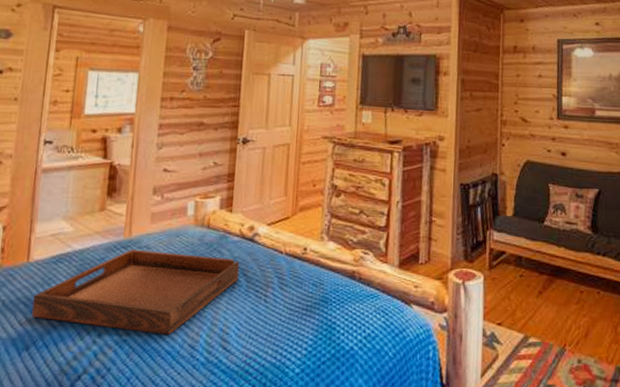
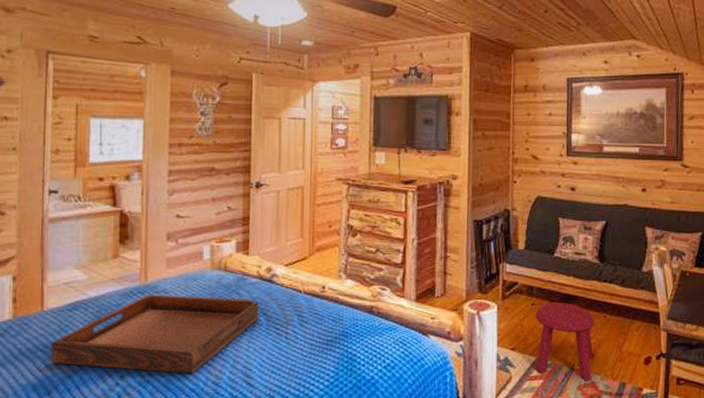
stool: none [524,275,588,364] -> present [535,303,595,382]

